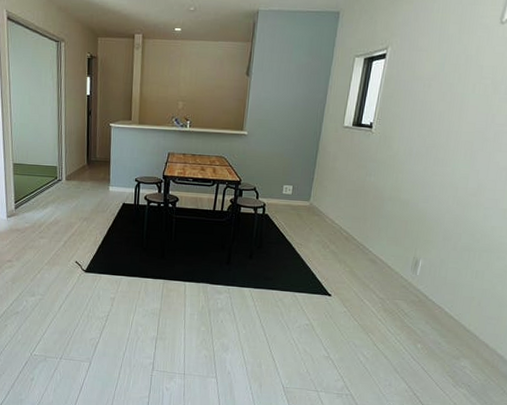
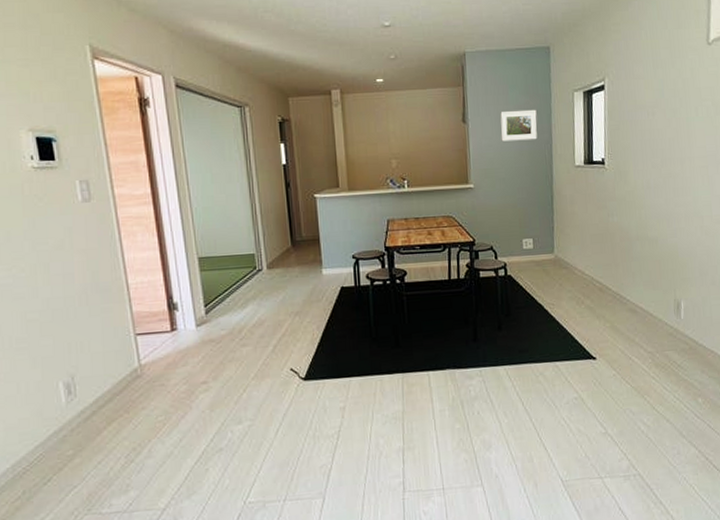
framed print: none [279,69,316,98] -> present [500,109,537,142]

